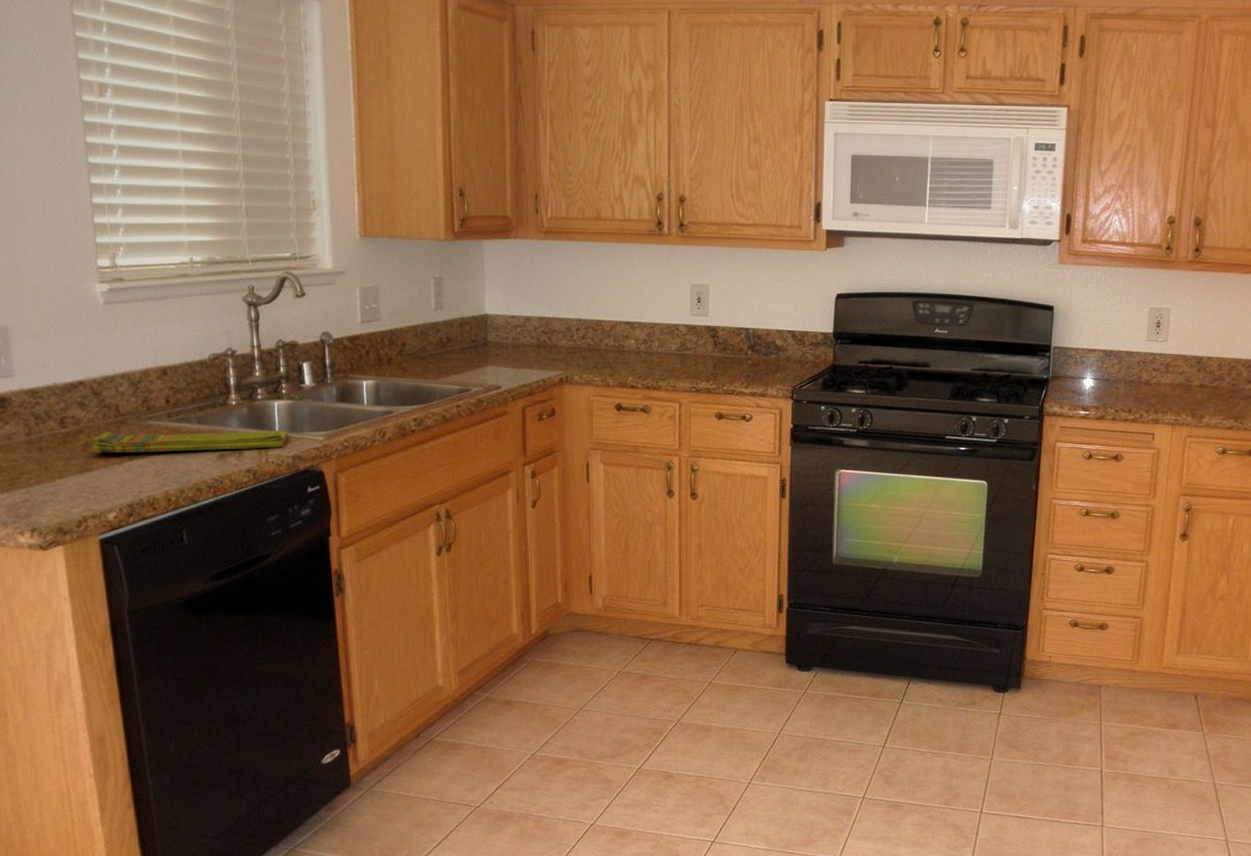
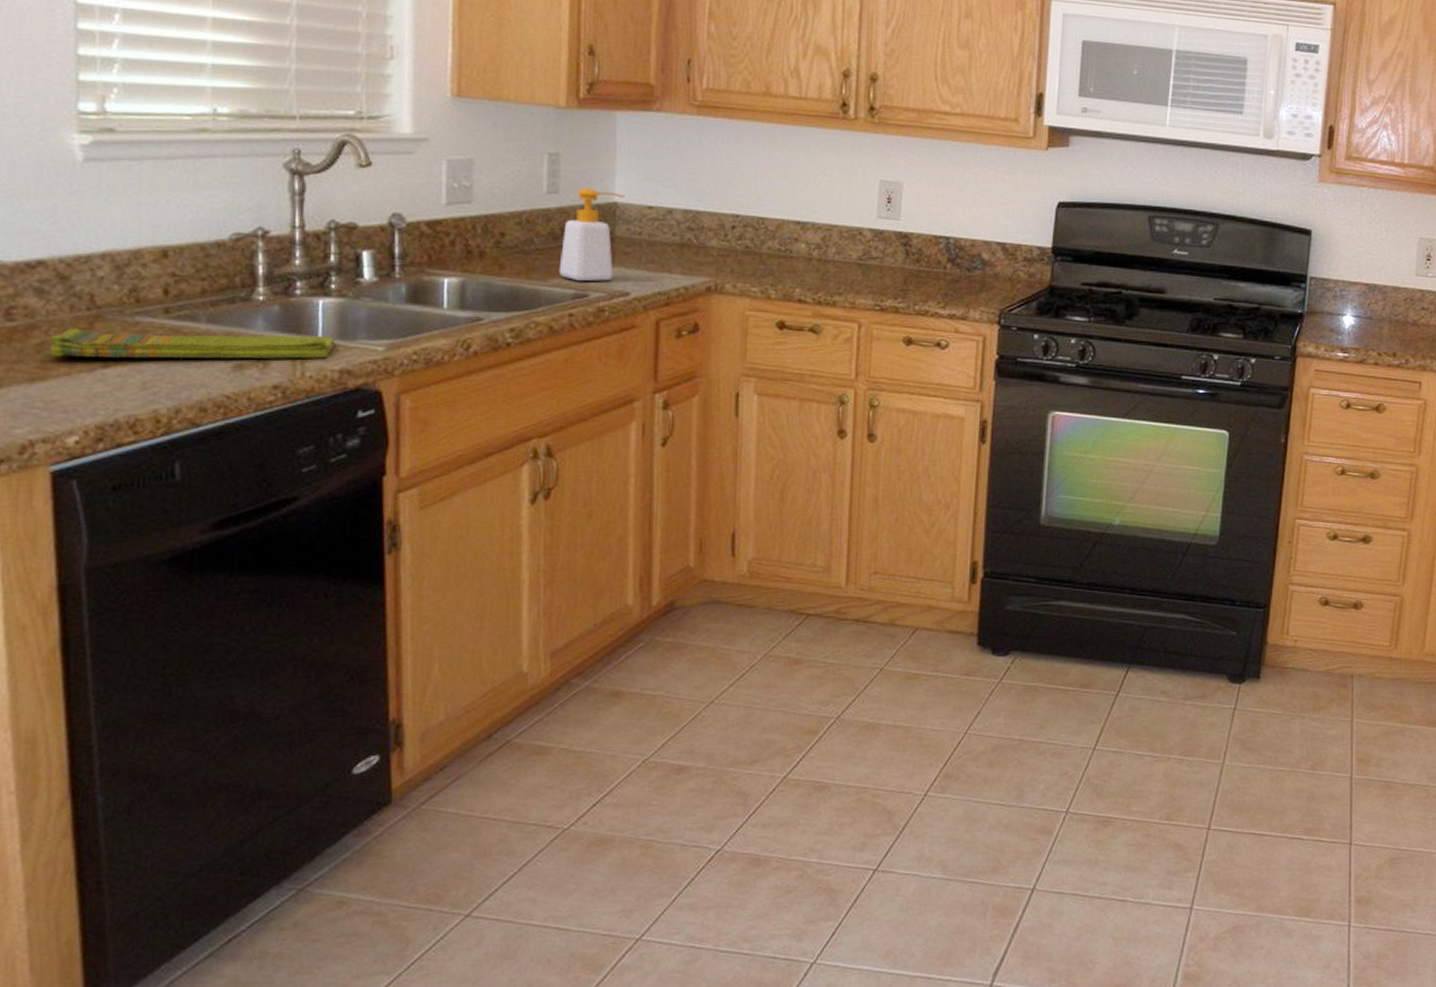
soap bottle: none [447,303,494,379] -> present [558,187,625,282]

